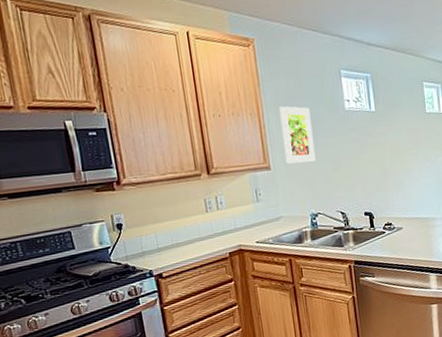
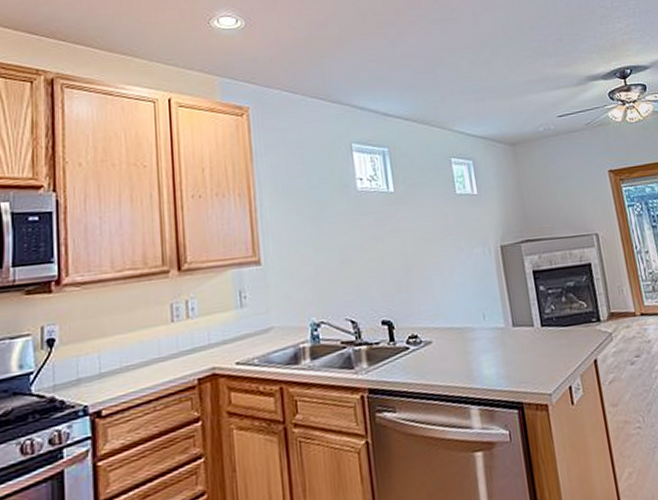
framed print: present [279,105,316,164] -> none [275,185,320,257]

